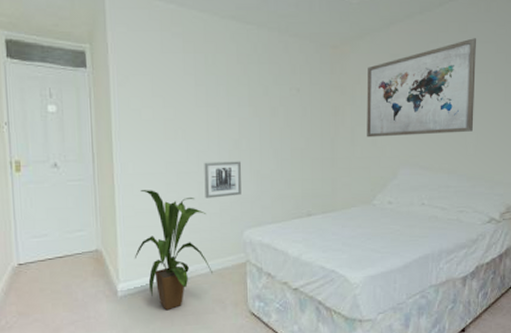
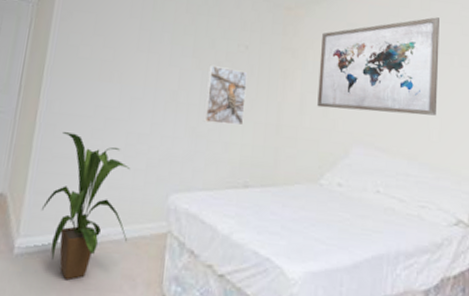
wall art: present [204,161,241,199] -> none [131,110,176,153]
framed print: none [265,111,302,164] -> present [203,64,248,126]

